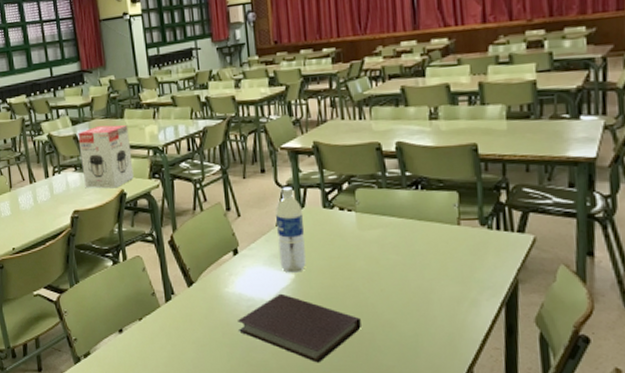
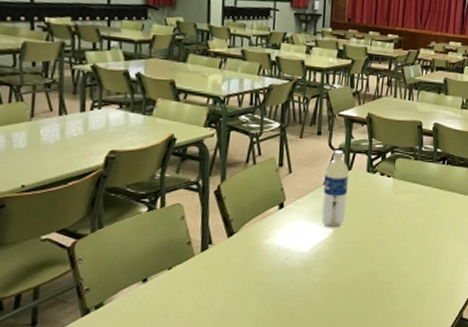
lunch box: present [77,125,134,189] -> none [128,66,190,132]
notebook: present [238,293,361,363] -> none [272,246,383,310]

